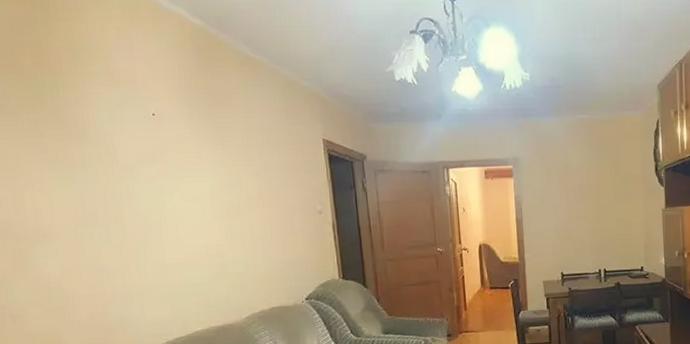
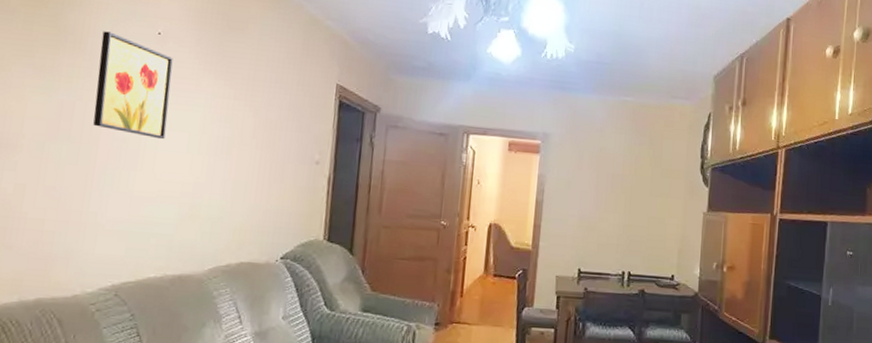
wall art: none [102,119,181,211] -> present [93,31,173,140]

